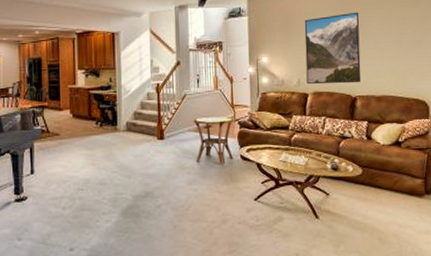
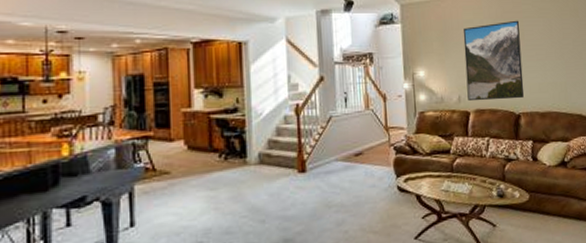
side table: present [194,117,234,164] -> none [342,142,389,198]

